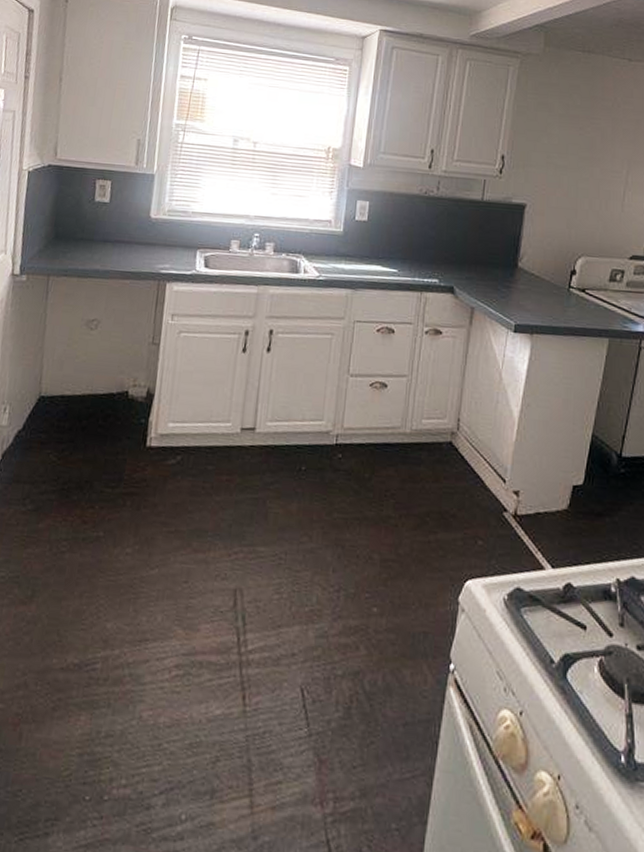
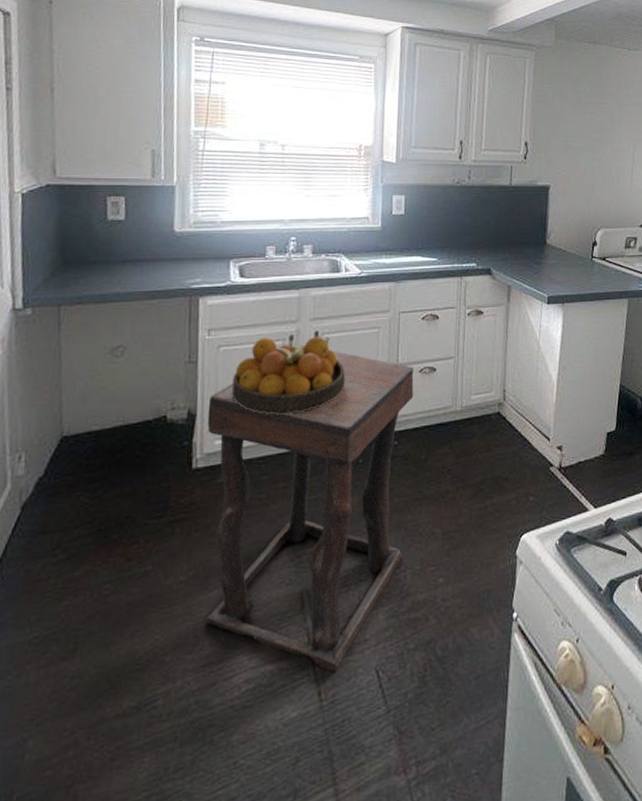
side table: none [144,340,364,681] -> present [205,344,414,673]
fruit bowl: none [187,329,296,409] -> present [231,336,346,415]

